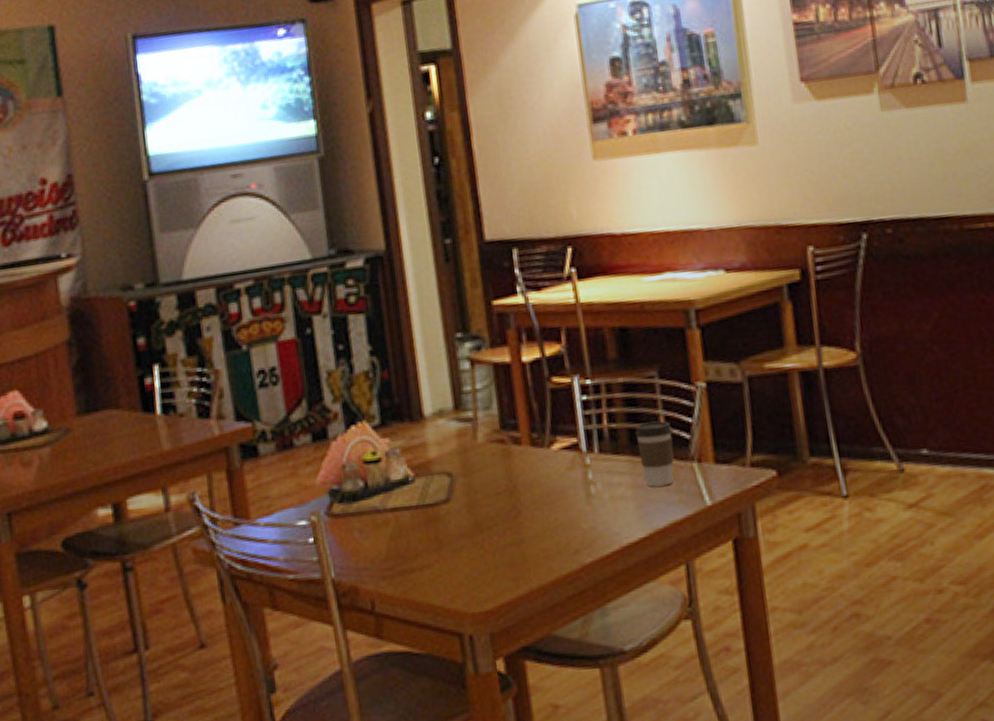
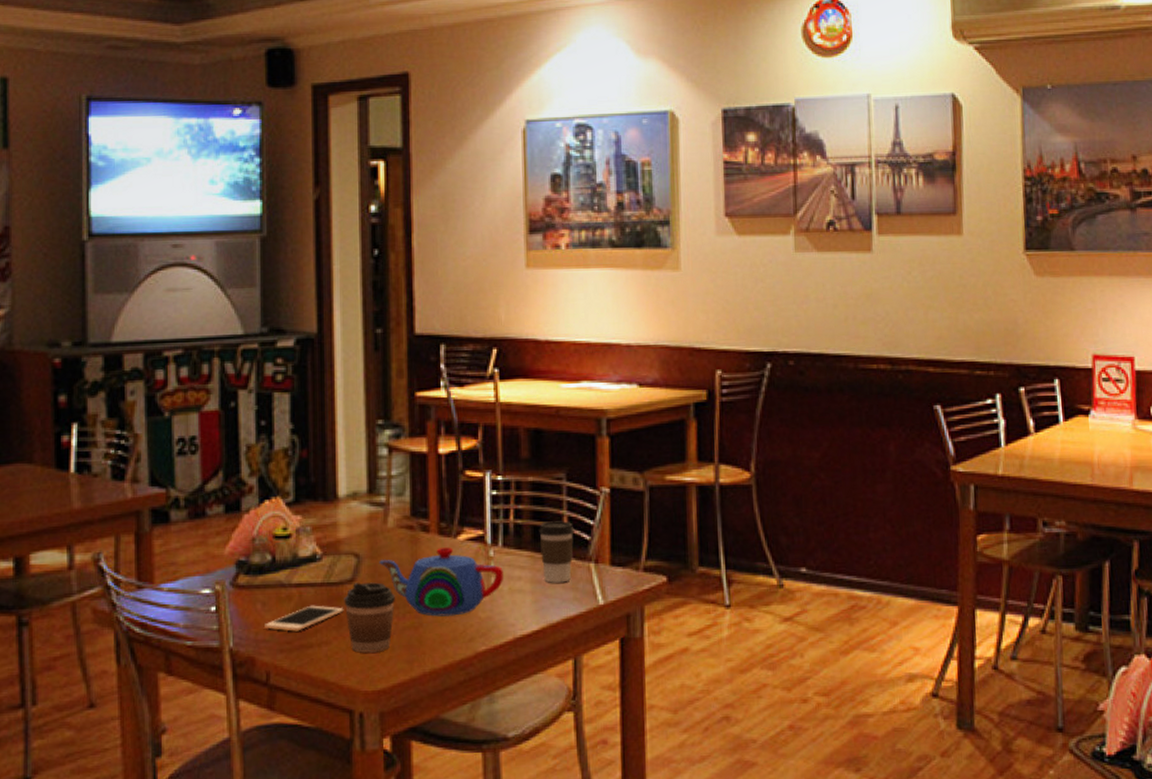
cell phone: none [364,528,443,557] -> present [265,605,344,632]
coffee cup: none [441,500,494,574] -> present [344,582,395,653]
teapot: none [473,458,603,531] -> present [379,547,503,617]

